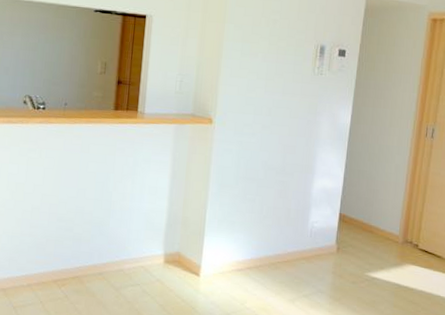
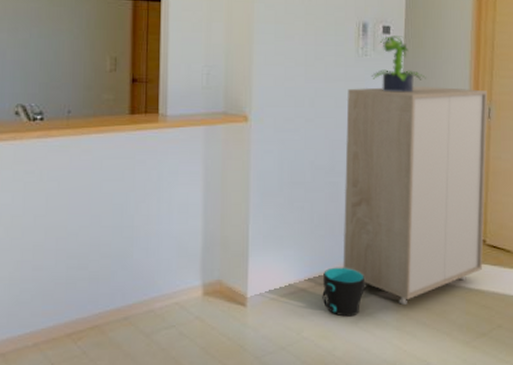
cup sleeve: none [265,252,304,296] -> present [322,267,364,317]
storage cabinet: none [285,102,433,292] -> present [343,85,488,305]
potted plant: none [324,58,376,110] -> present [371,35,427,93]

